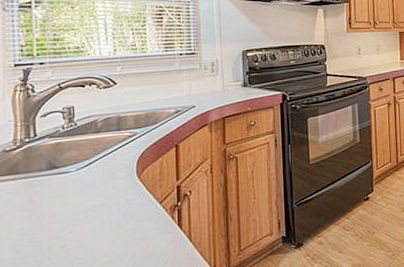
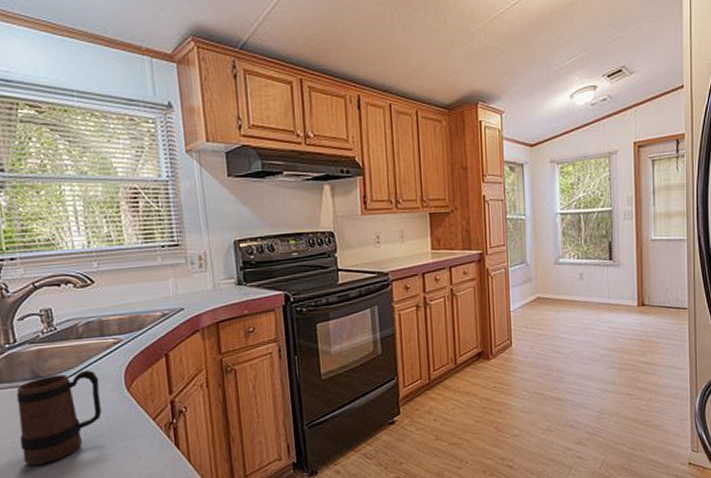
mug: none [29,160,112,251] -> present [16,370,102,466]

